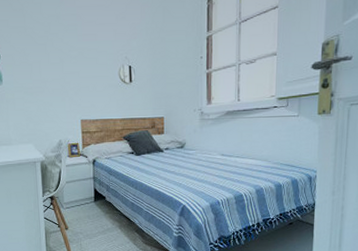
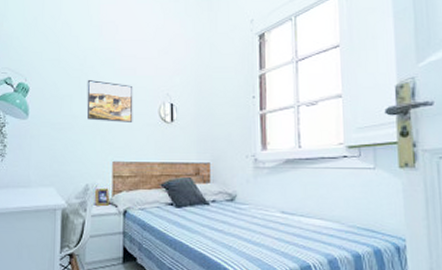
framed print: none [53,46,97,85] -> present [86,80,133,122]

